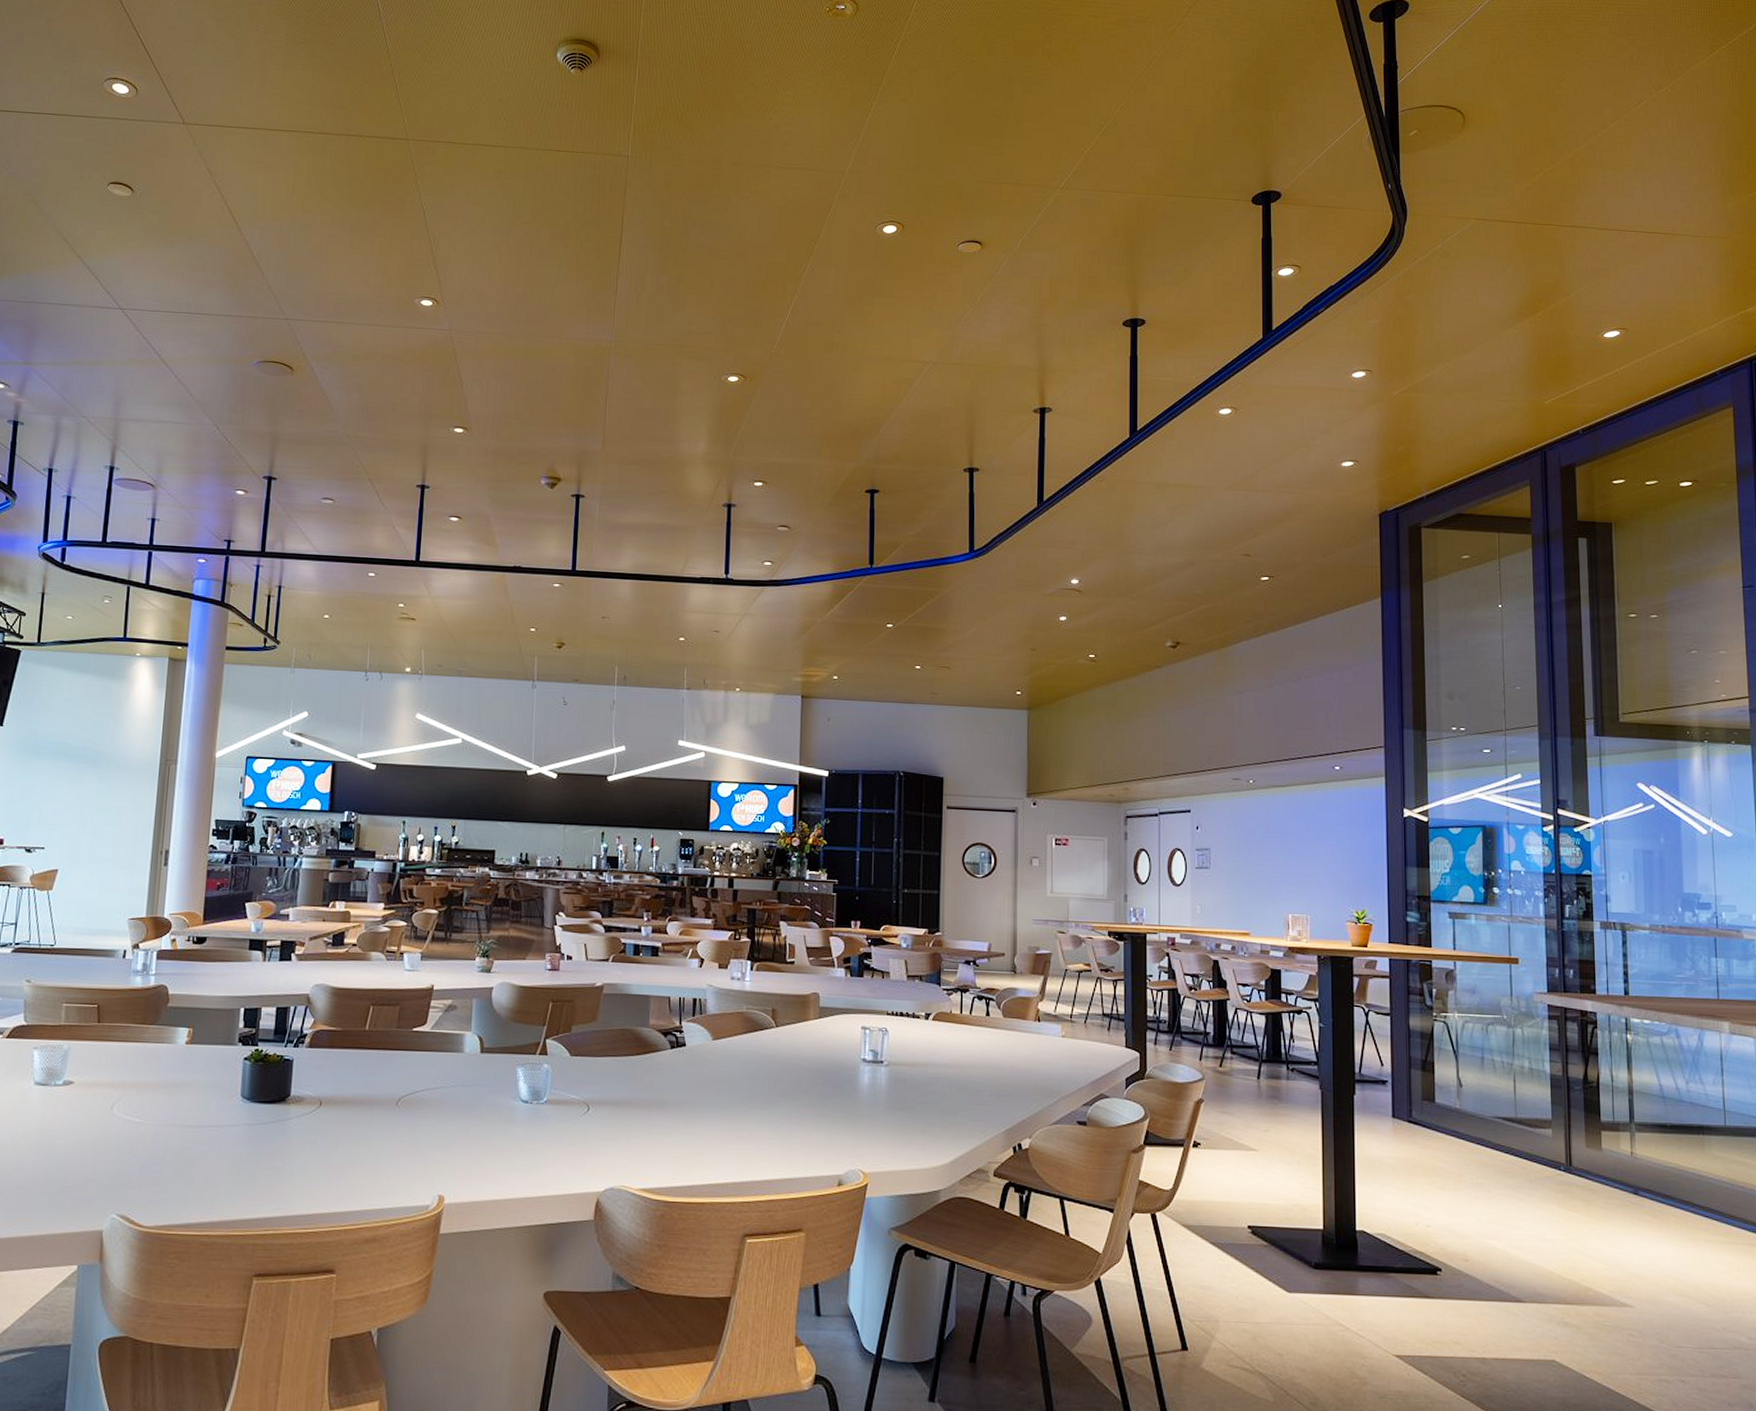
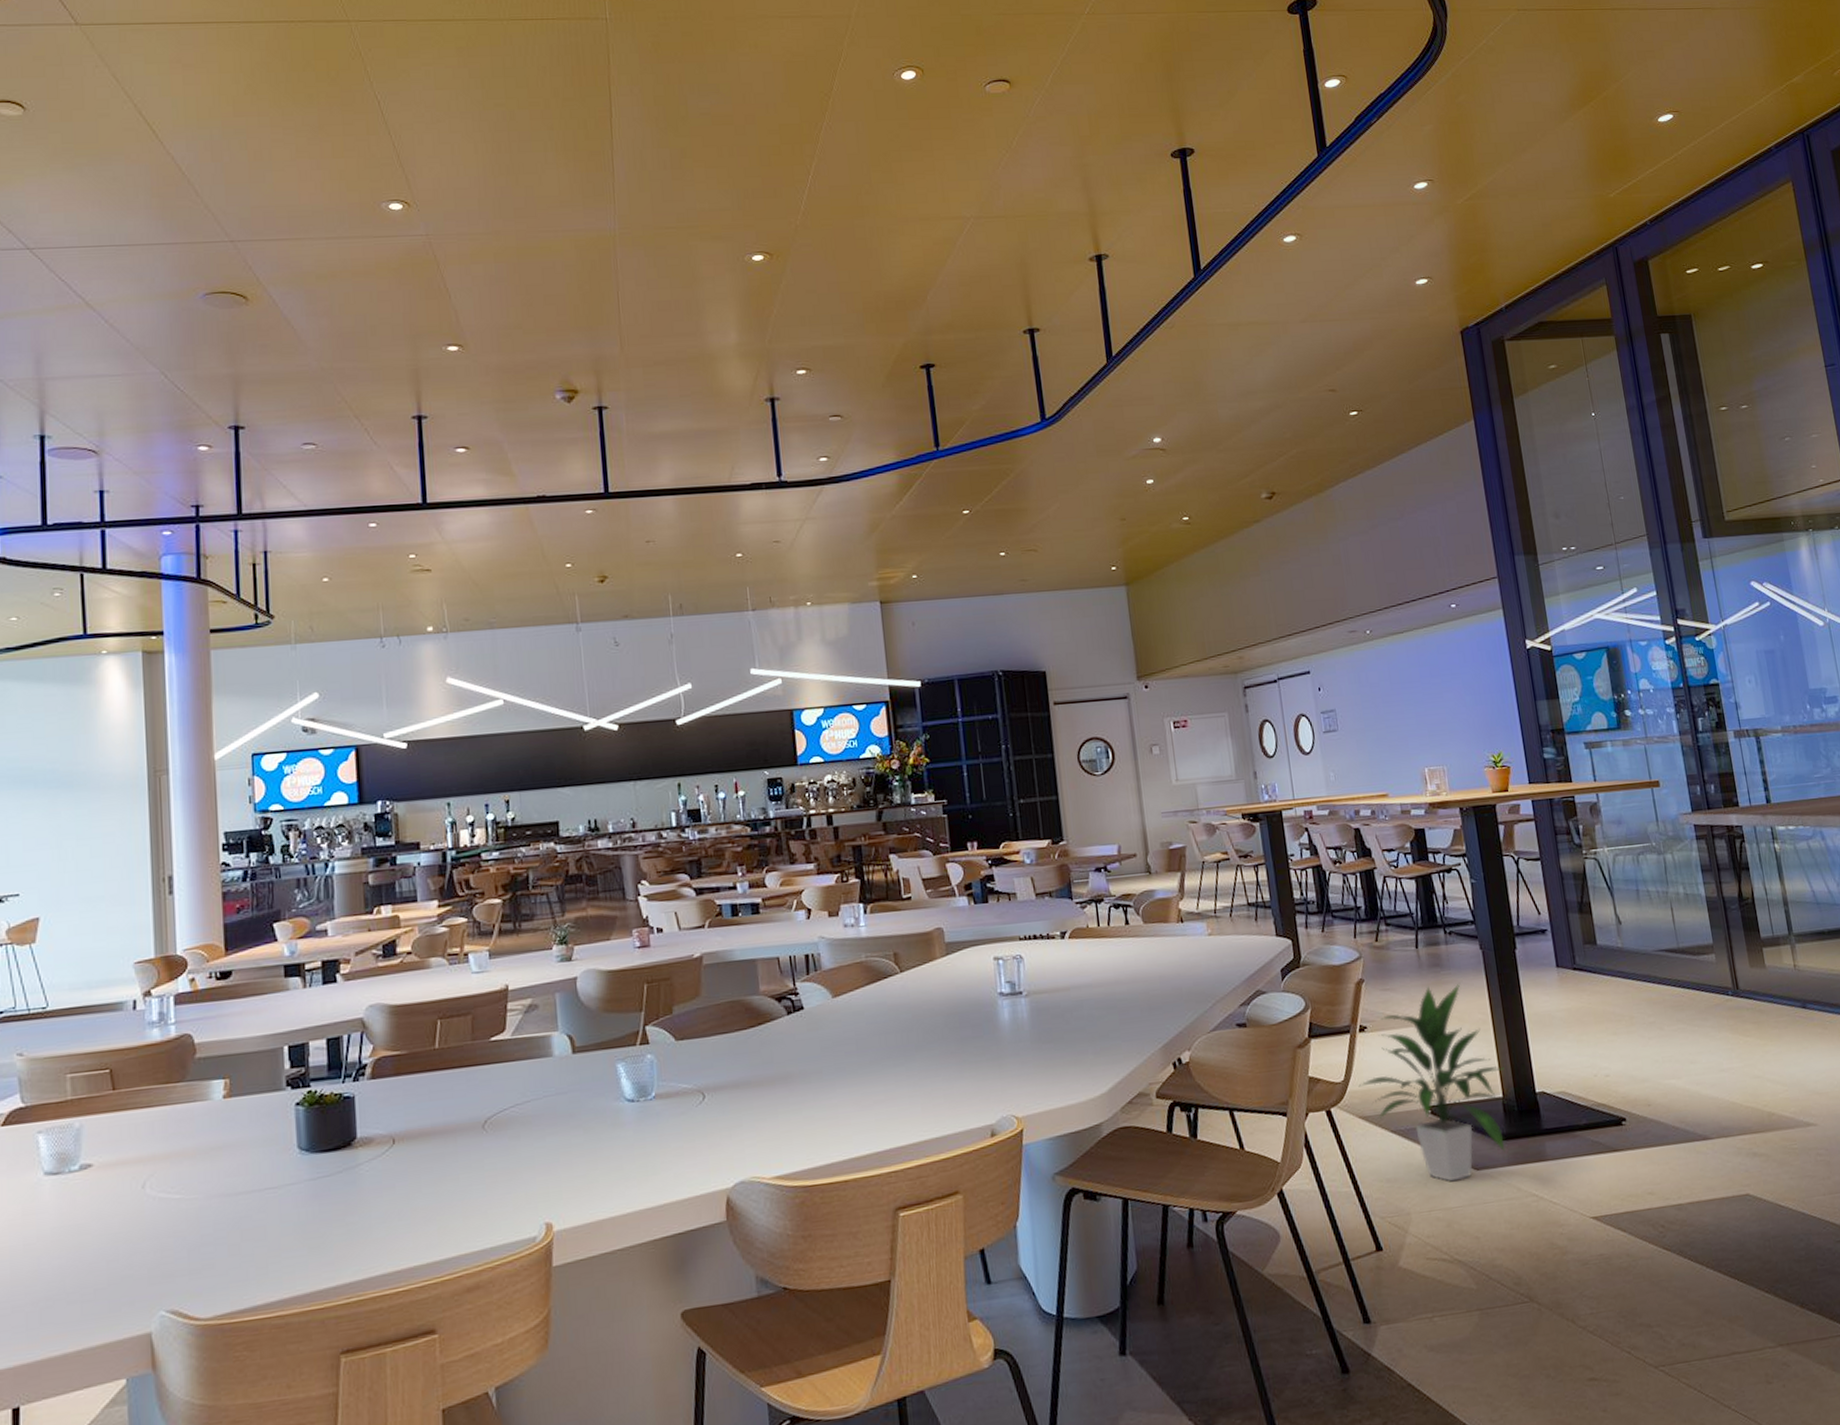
indoor plant: none [1185,1116,1328,1299] -> present [1358,982,1506,1182]

